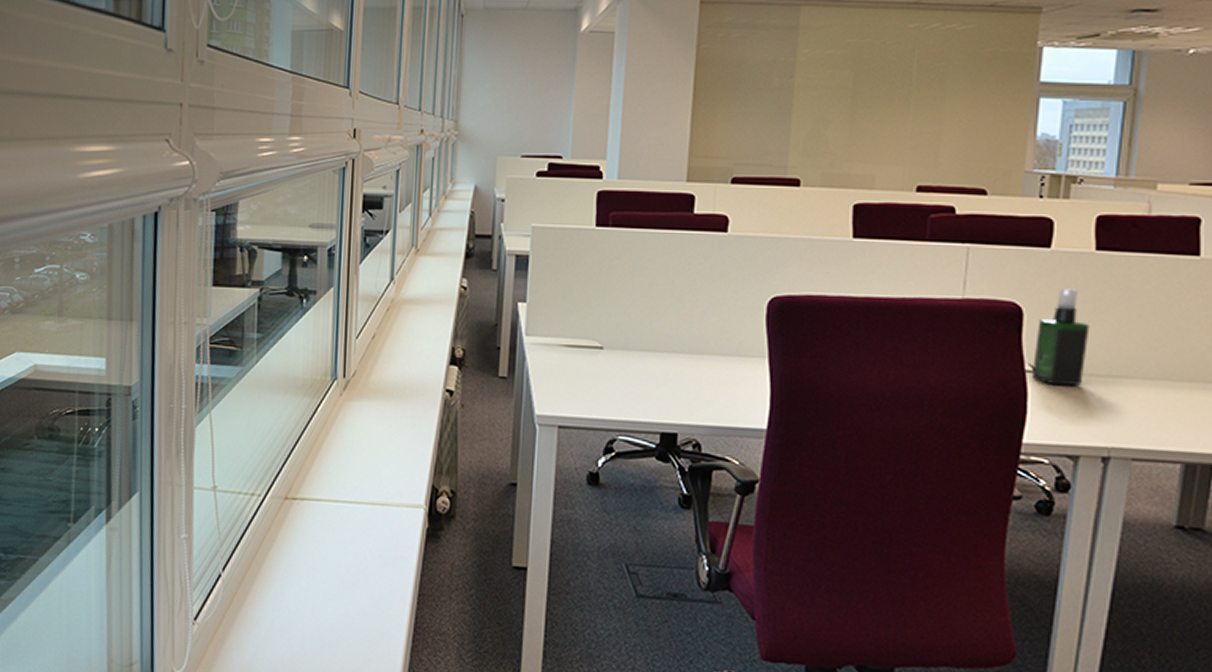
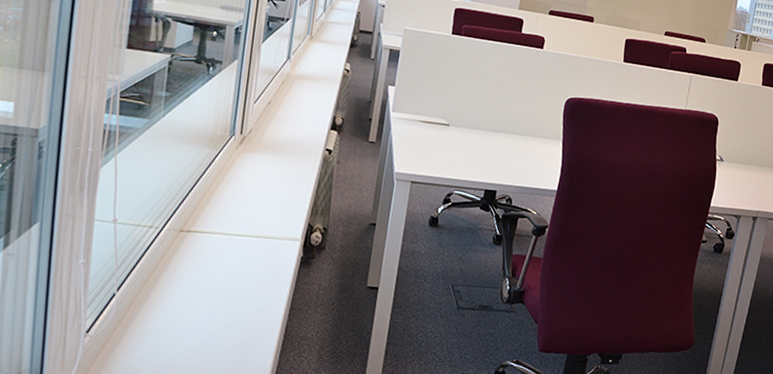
spray bottle: present [1031,288,1090,386] -> none [719,108,754,171]

